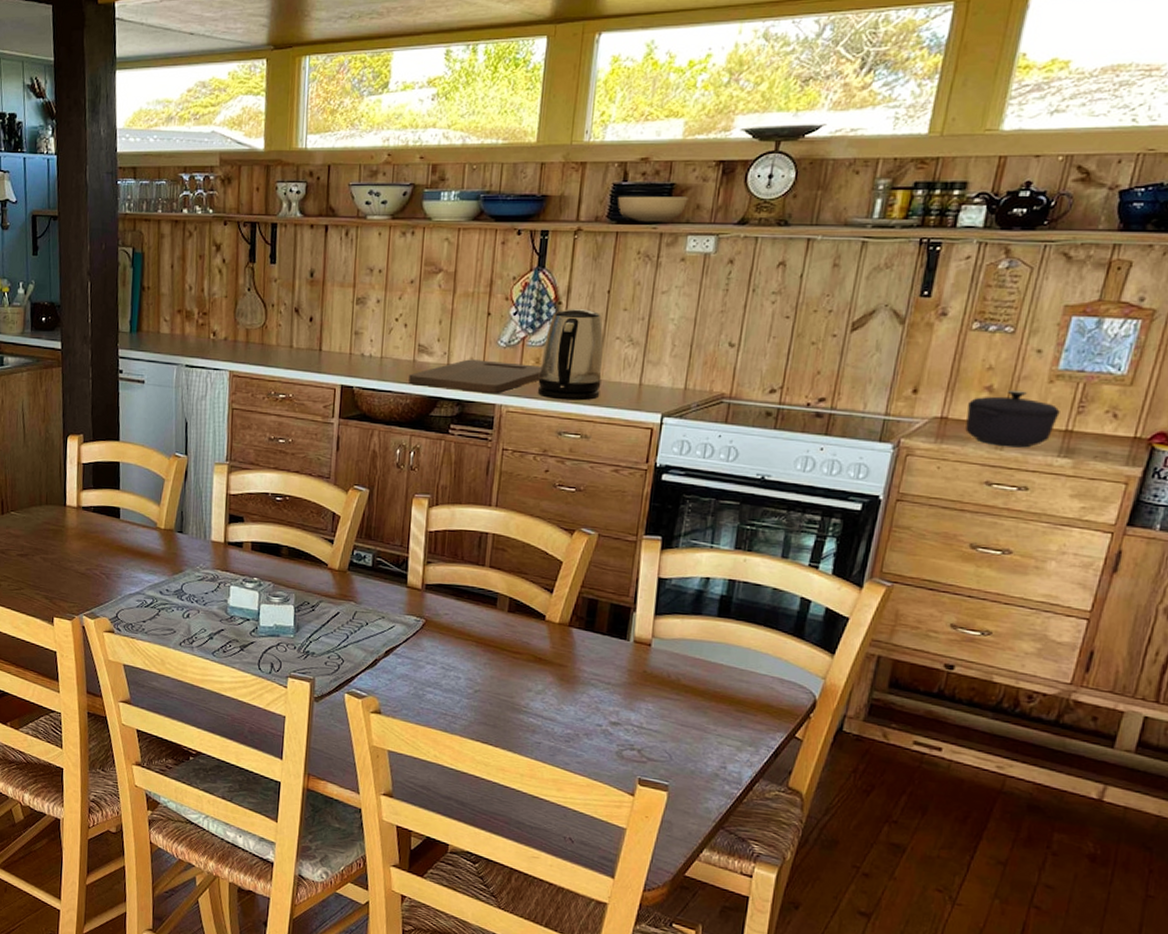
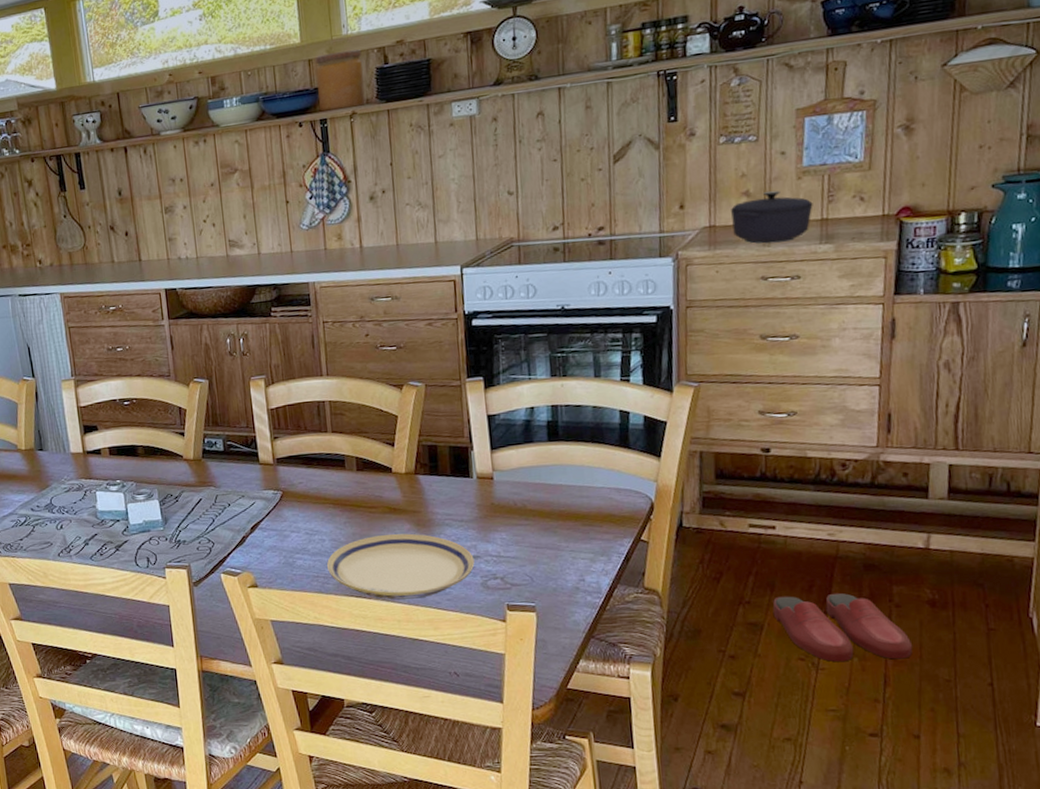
cutting board: present [408,359,542,394] -> none [225,241,345,277]
plate: none [457,682,614,756] -> present [327,533,475,600]
kettle: present [537,308,604,401] -> none [342,183,402,269]
jar: none [542,159,601,223] -> present [315,49,366,112]
bowl: present [617,196,689,224] -> none [382,68,446,100]
slippers: none [919,821,1062,910] -> present [772,592,913,663]

